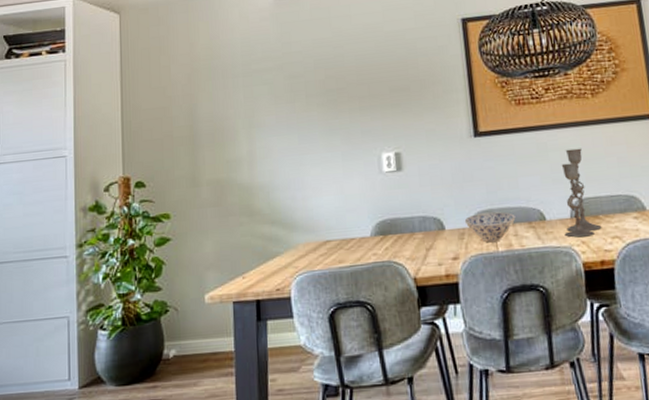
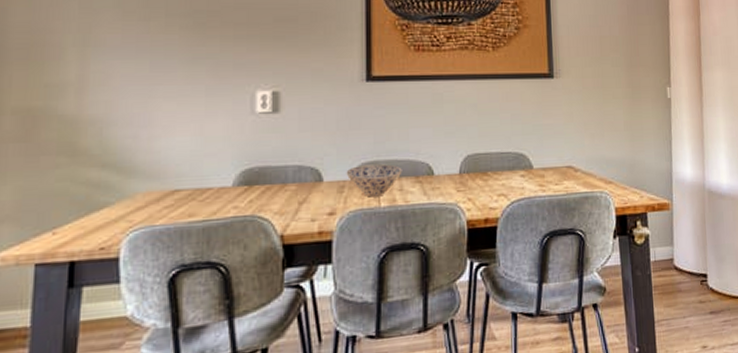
candlestick: present [561,148,602,238] -> none [451,102,489,195]

